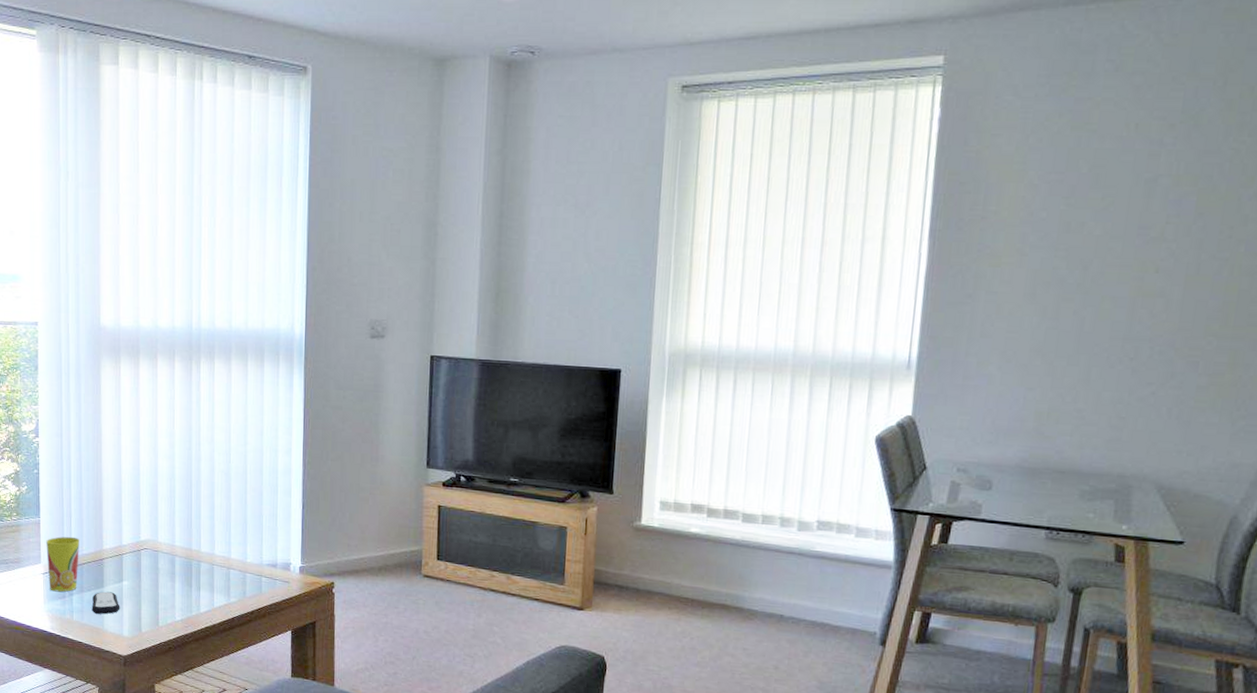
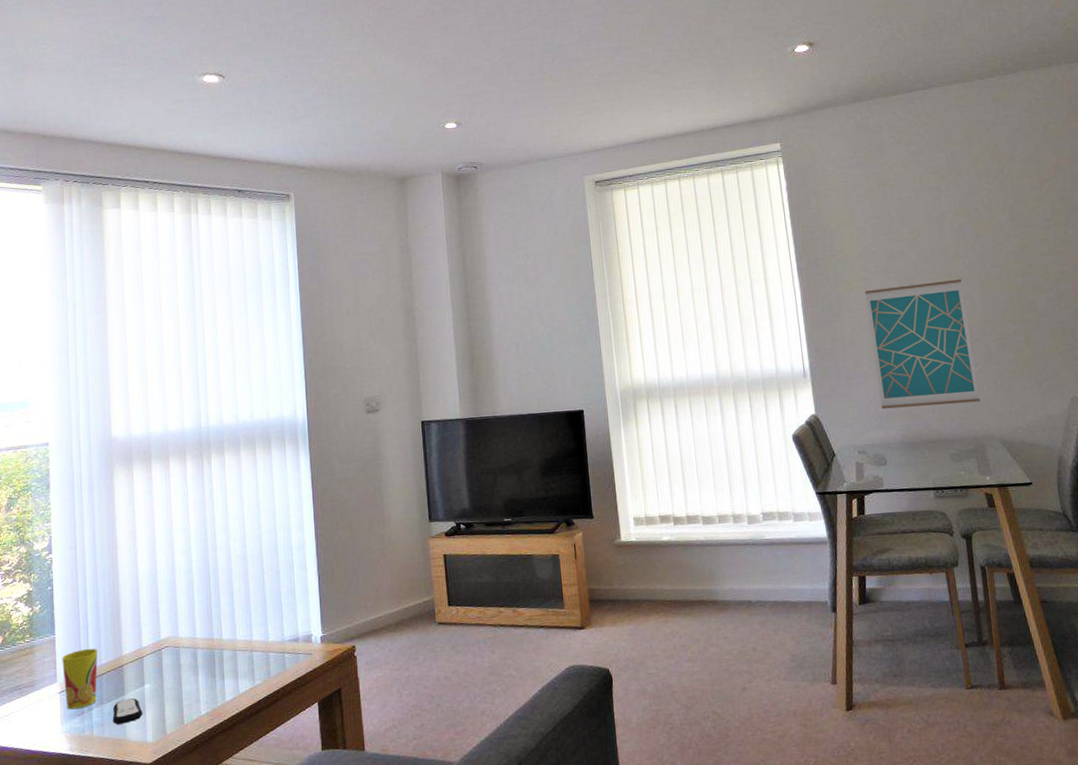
wall art: none [1001,268,1159,433] -> present [865,278,980,409]

